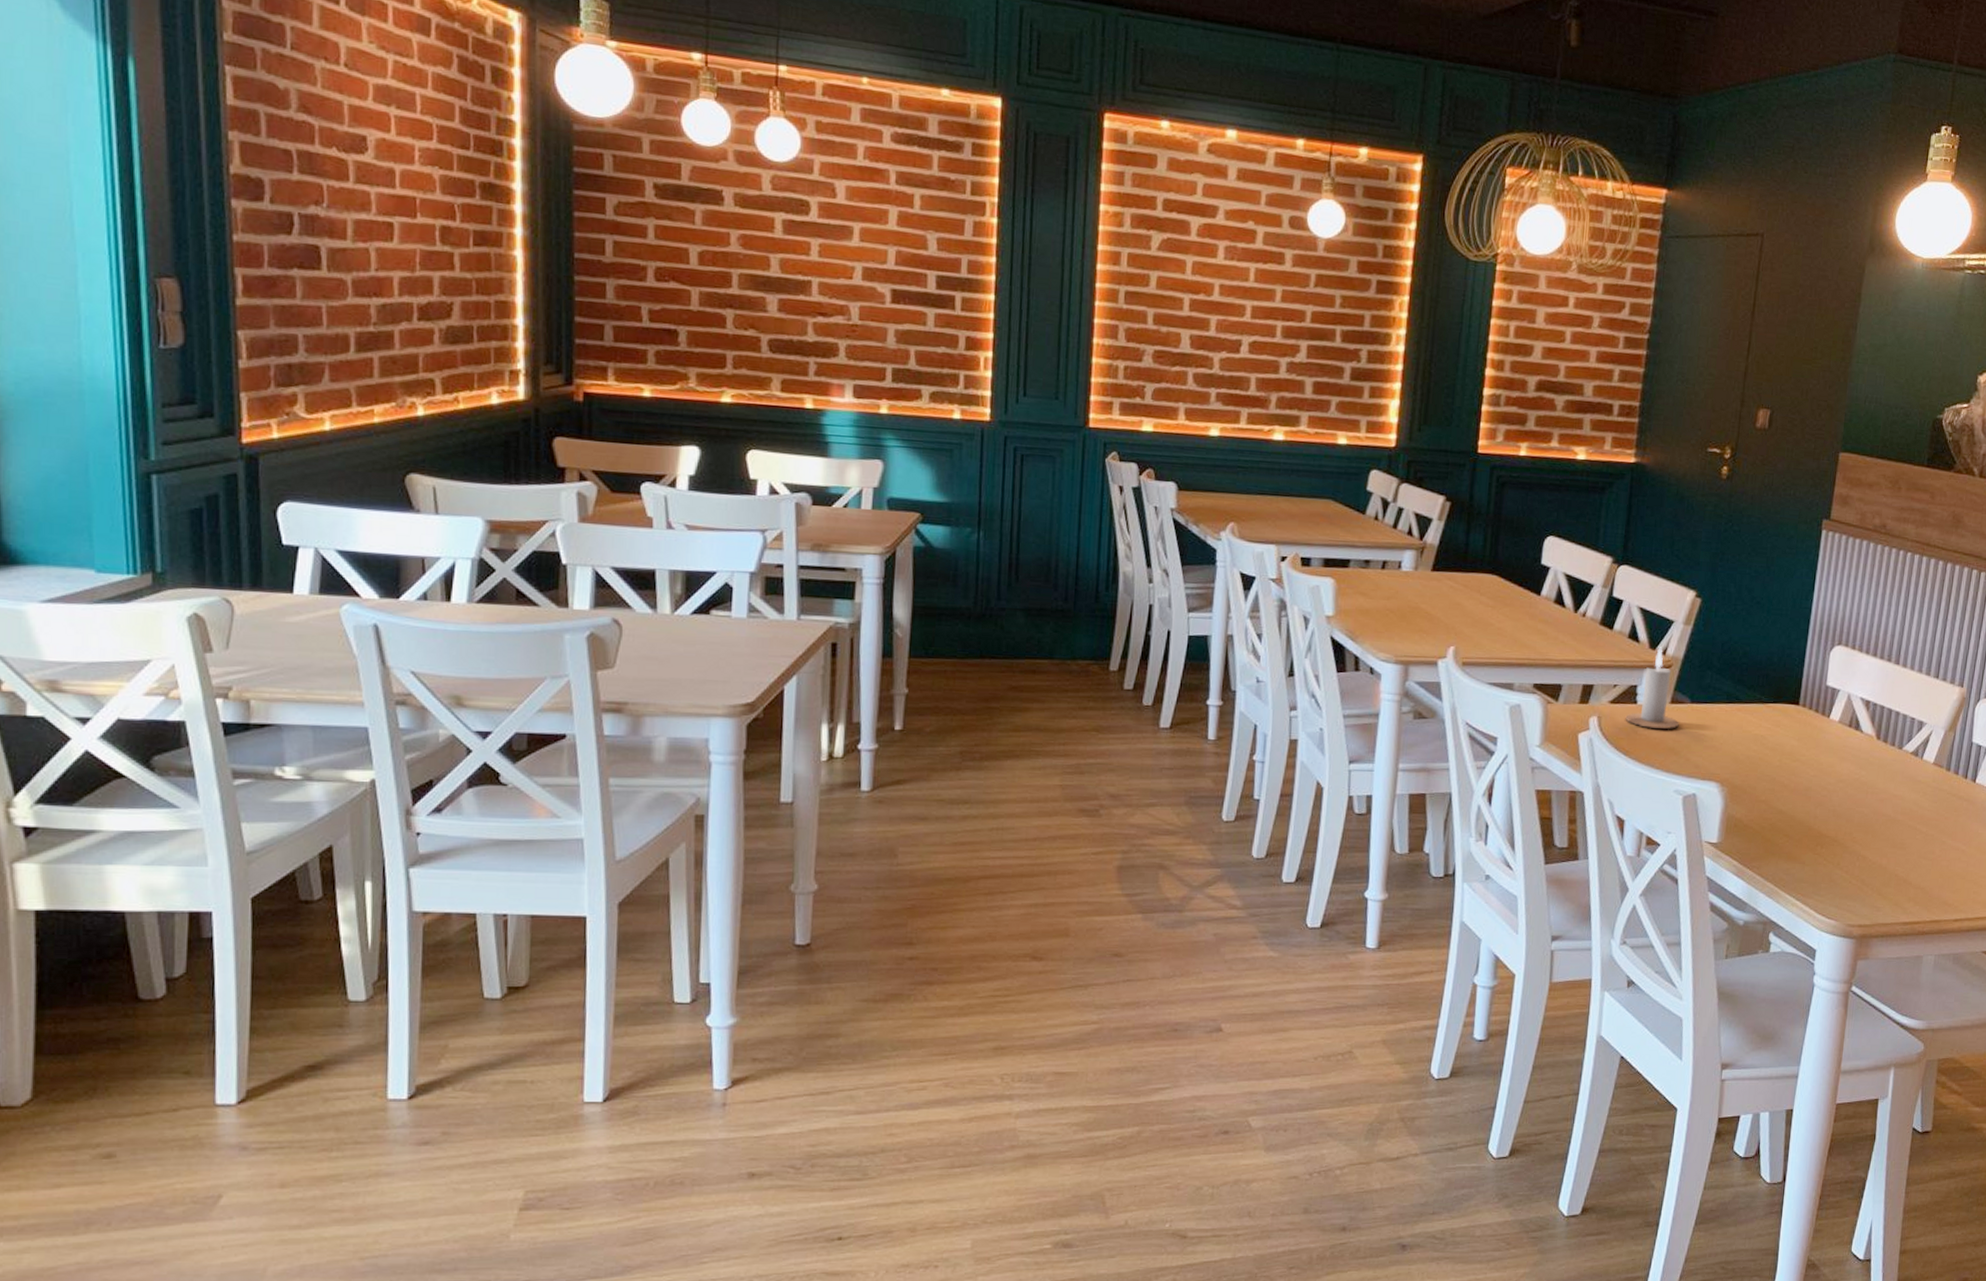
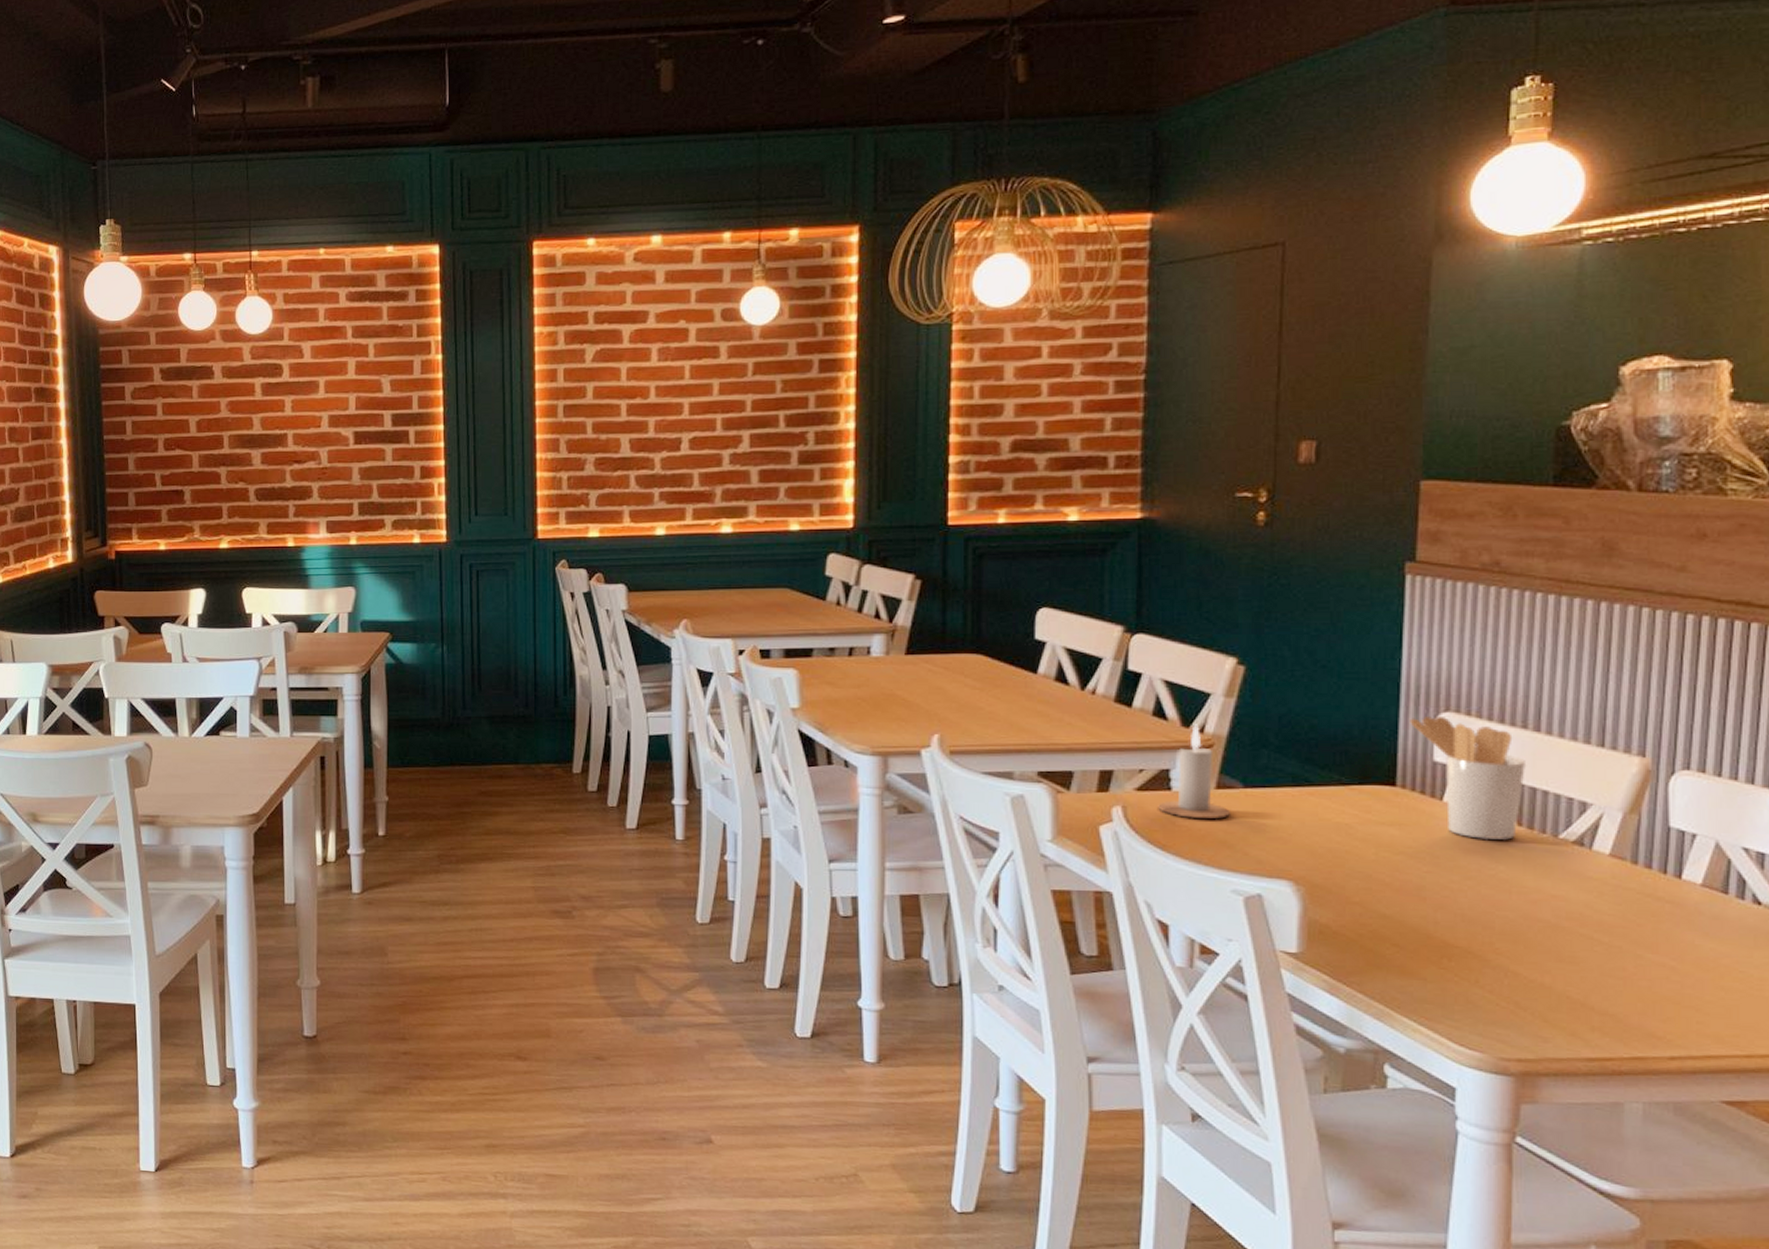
utensil holder: none [1813,648,1887,750] -> present [1410,715,1525,840]

